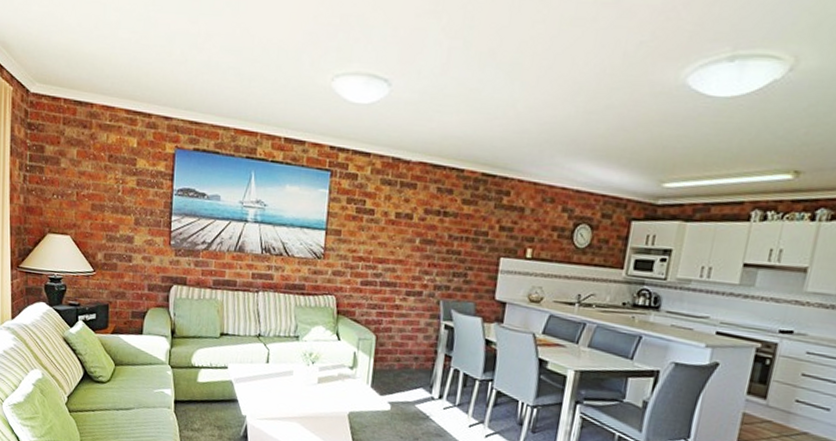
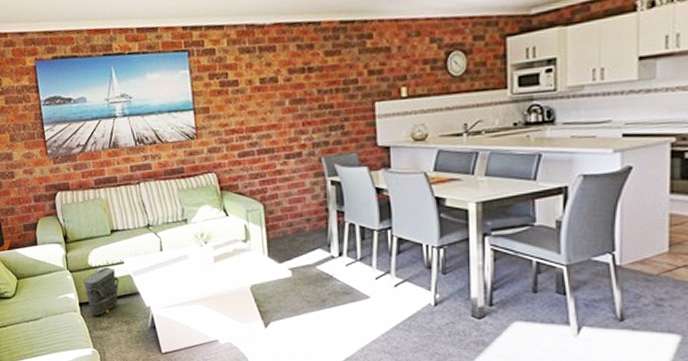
bag: none [183,368,220,417] -> present [83,266,120,316]

